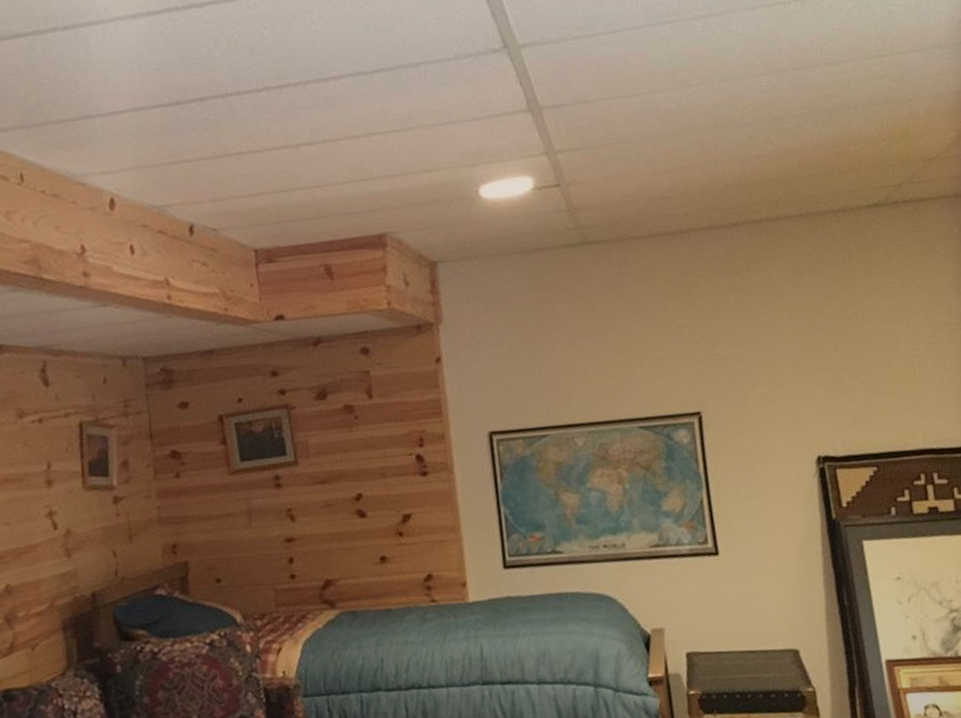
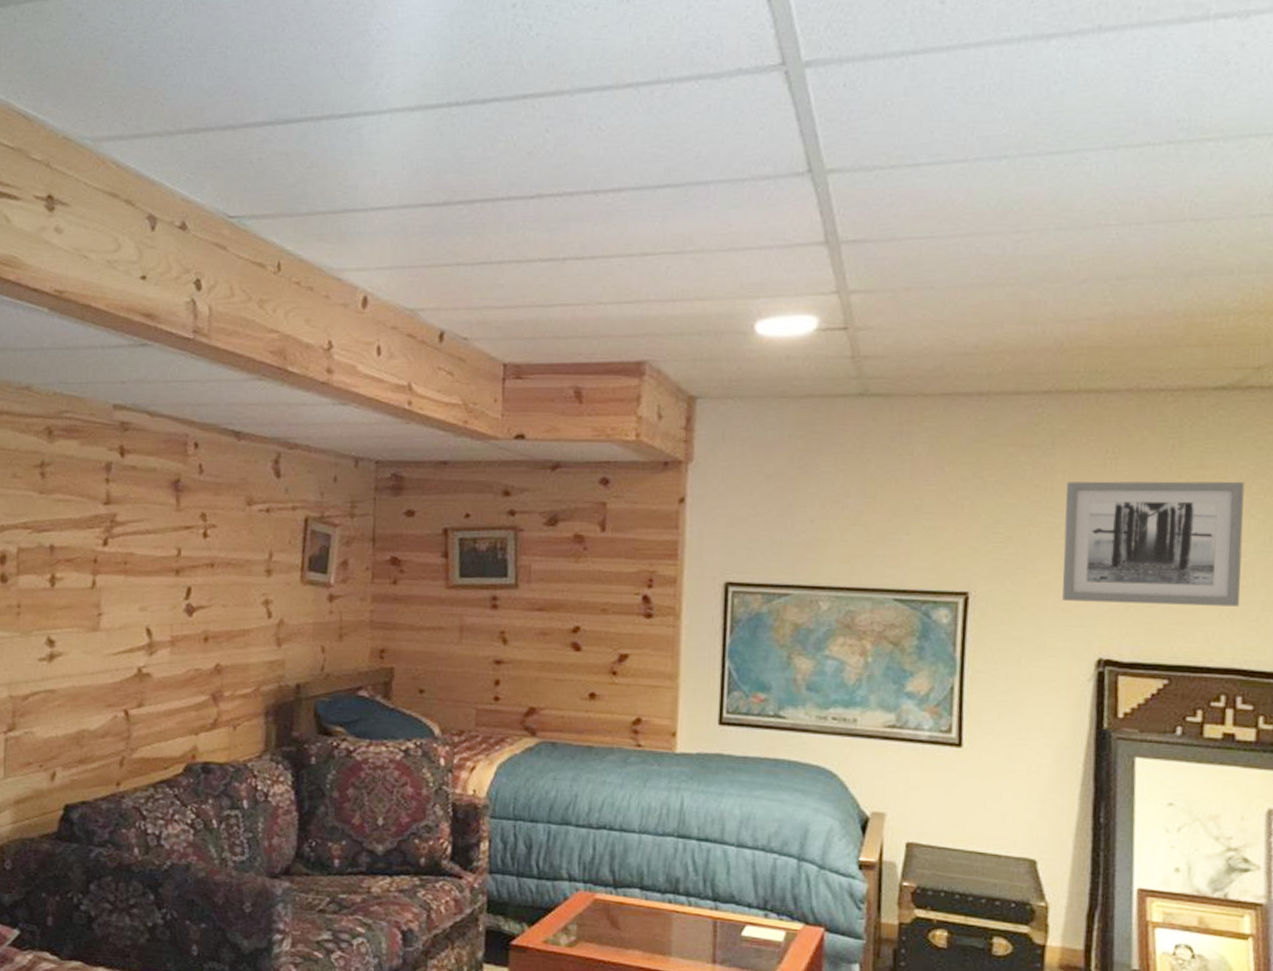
wall art: none [766,284,921,408] -> present [1062,481,1244,607]

